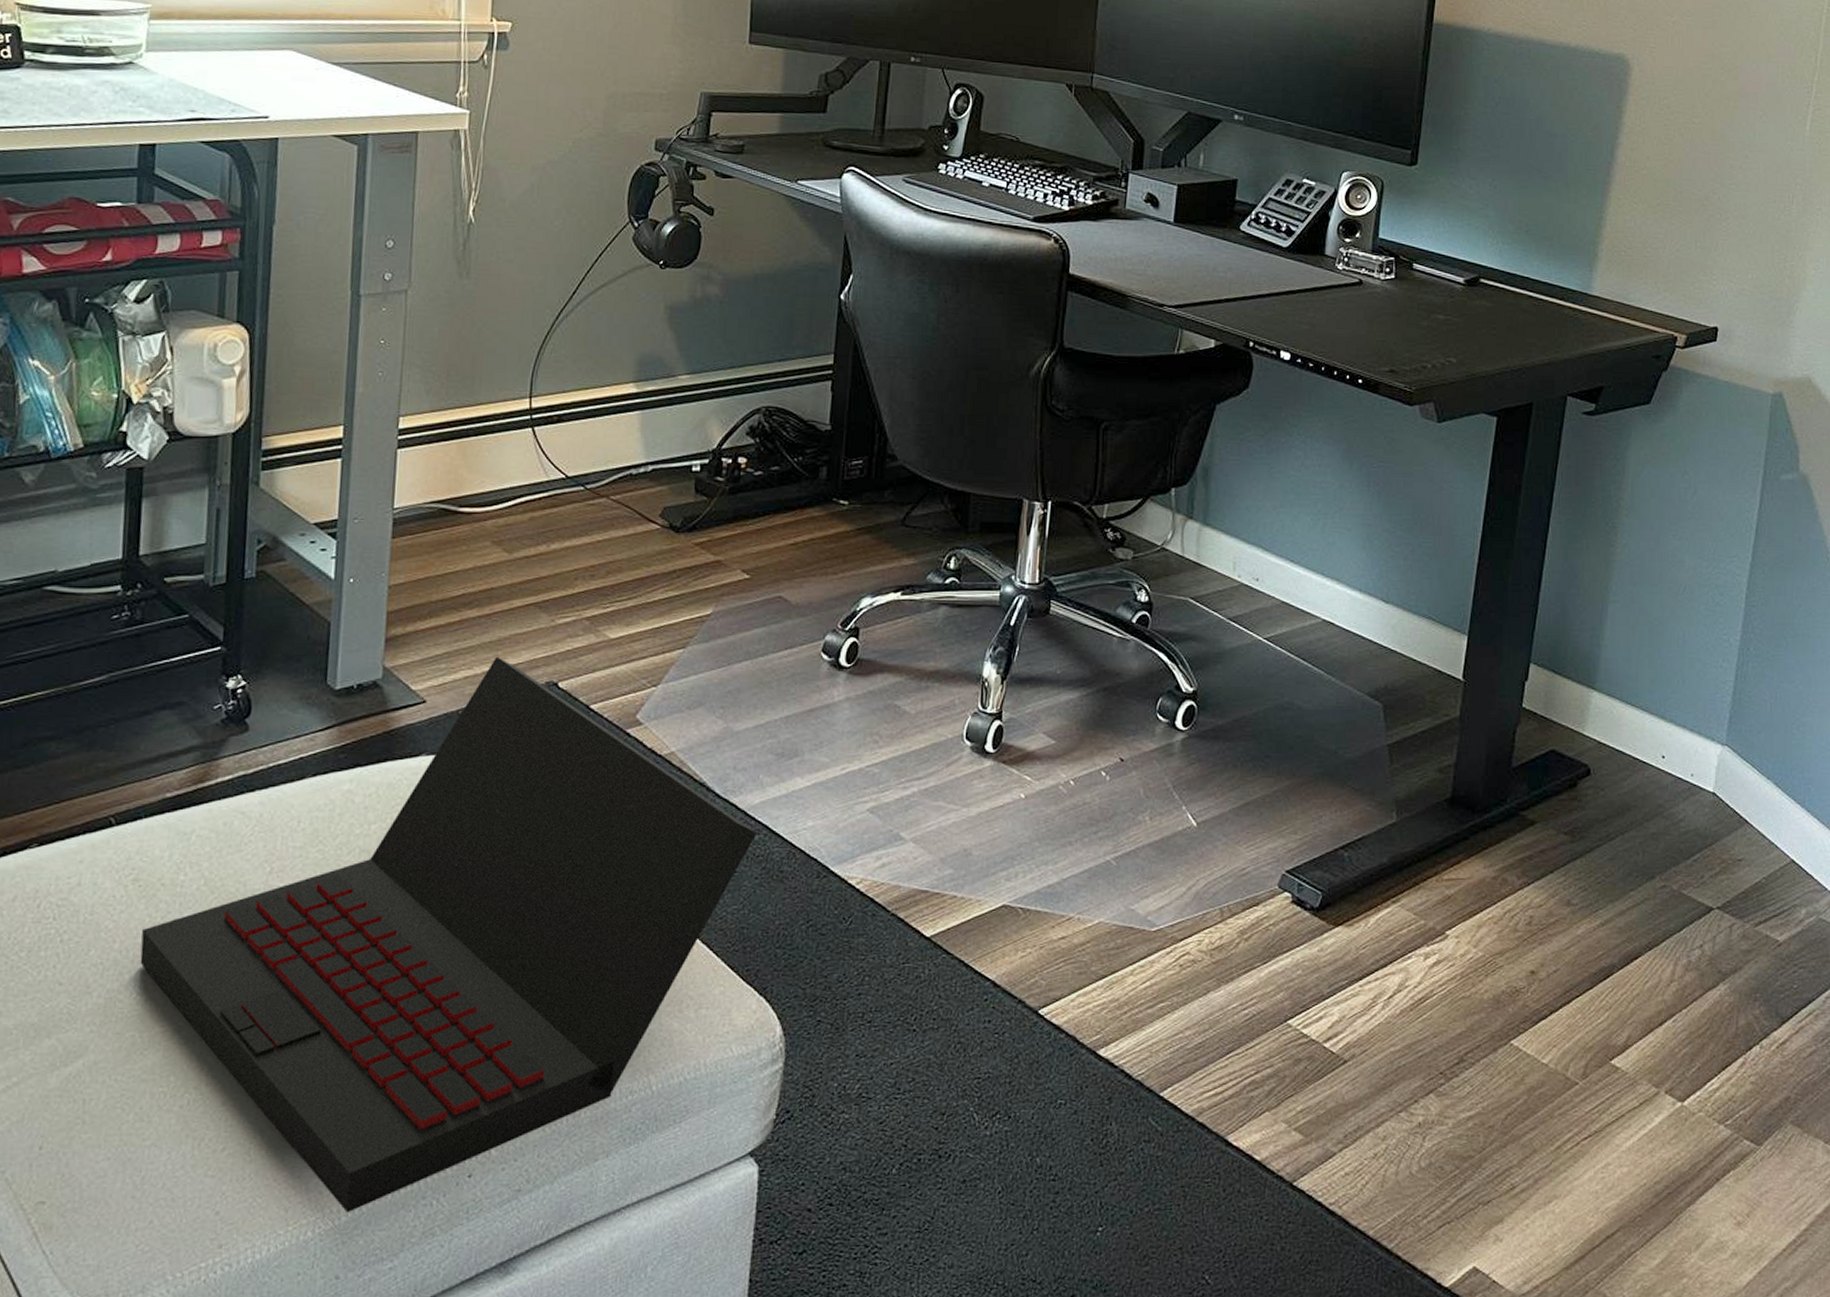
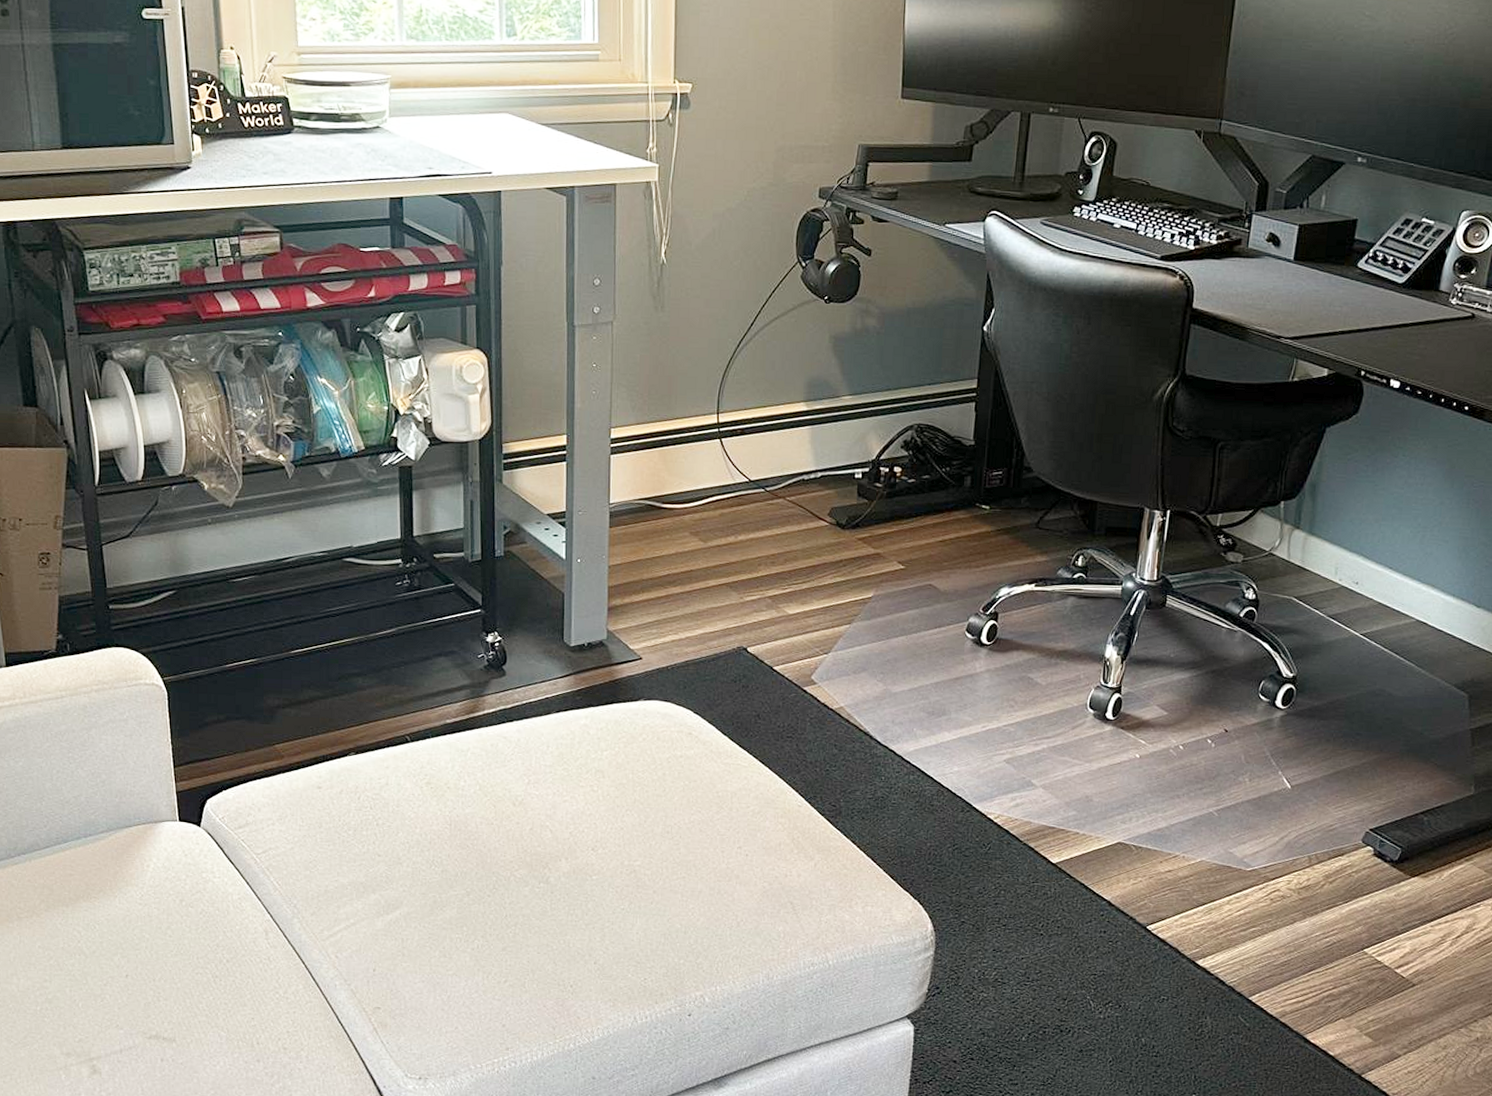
laptop: present [140,656,758,1214] -> none [436,625,912,1034]

